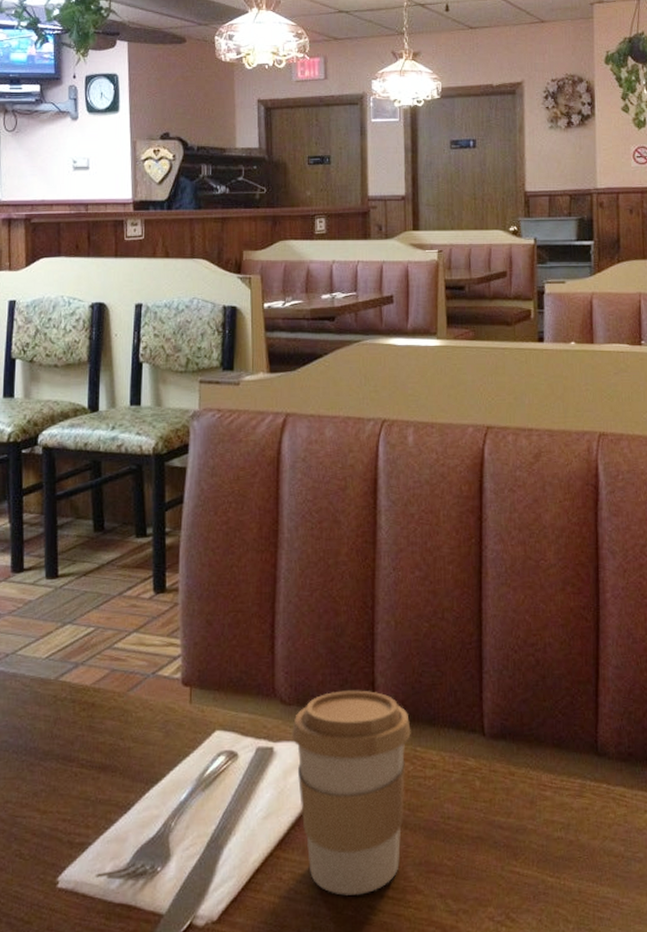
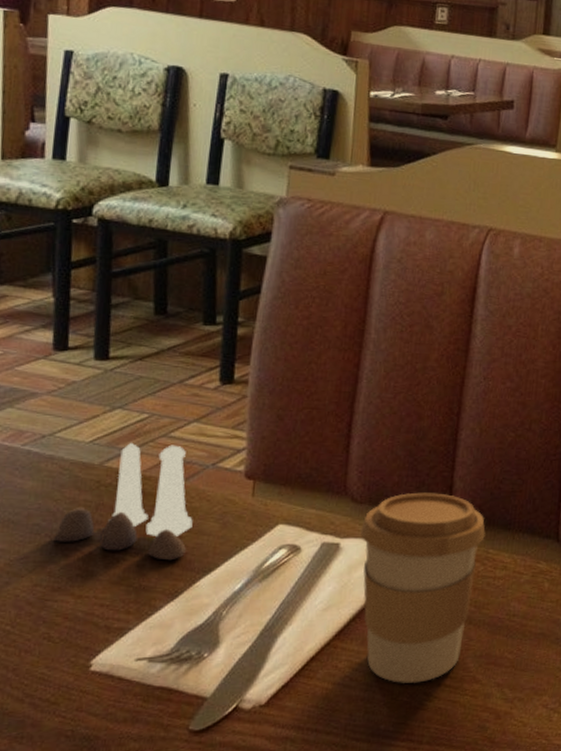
salt and pepper shaker set: none [20,656,139,772] -> present [53,442,193,561]

